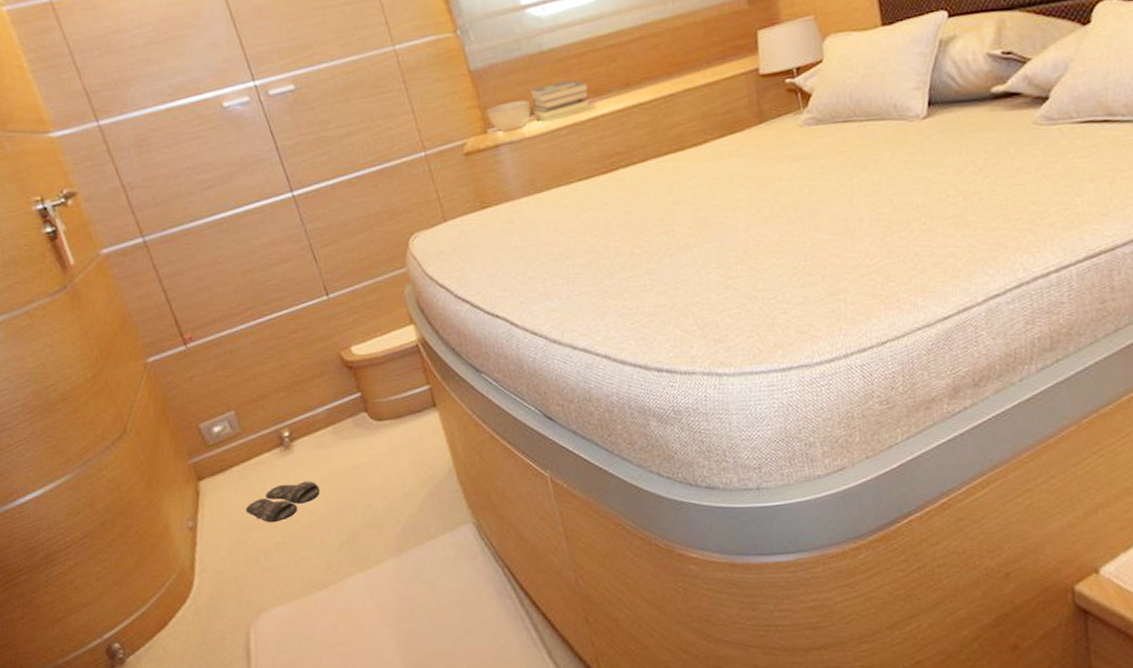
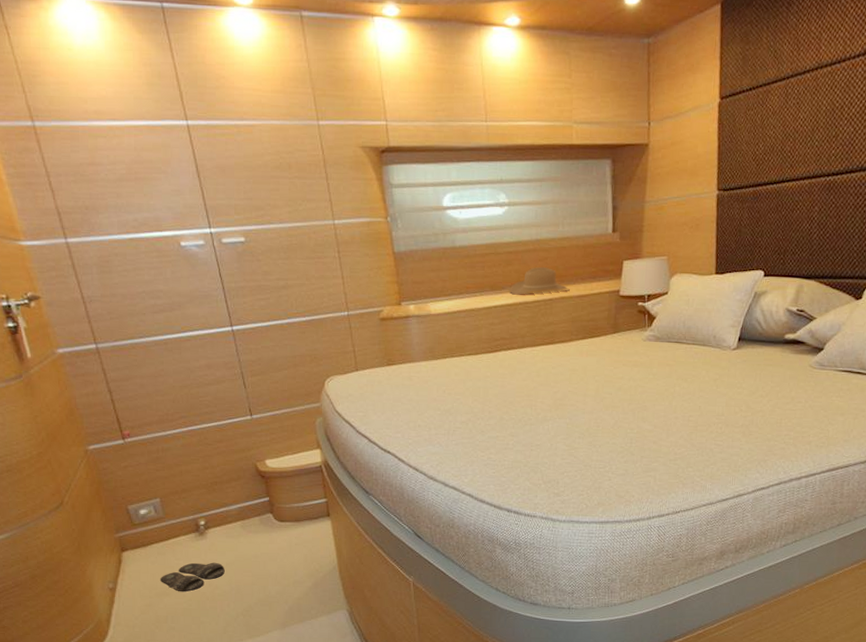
bowl: present [485,100,531,132] -> none [402,283,438,307]
books: present [530,80,596,123] -> none [440,274,491,305]
hat: none [618,56,694,97] -> present [510,266,570,295]

